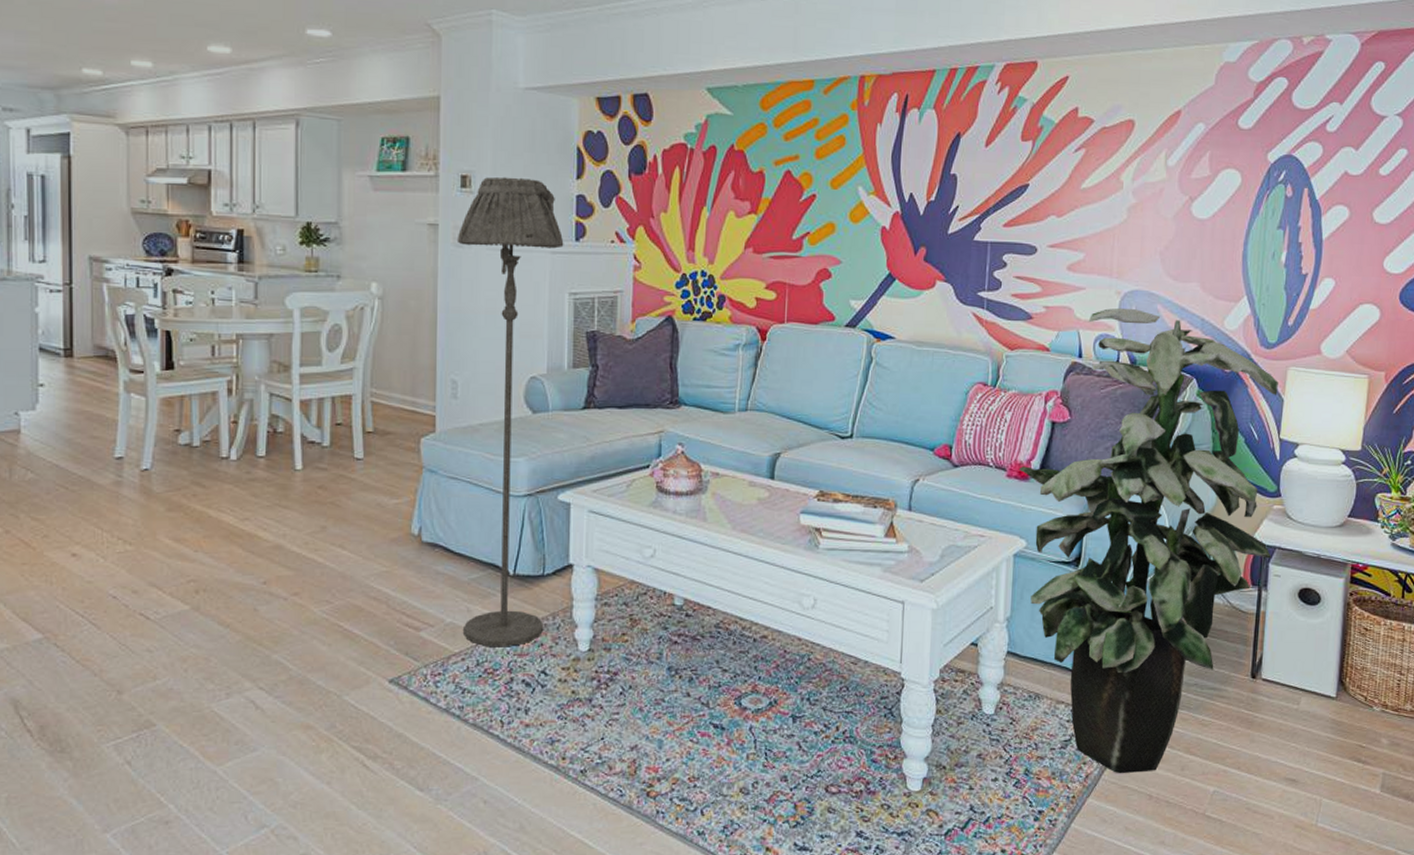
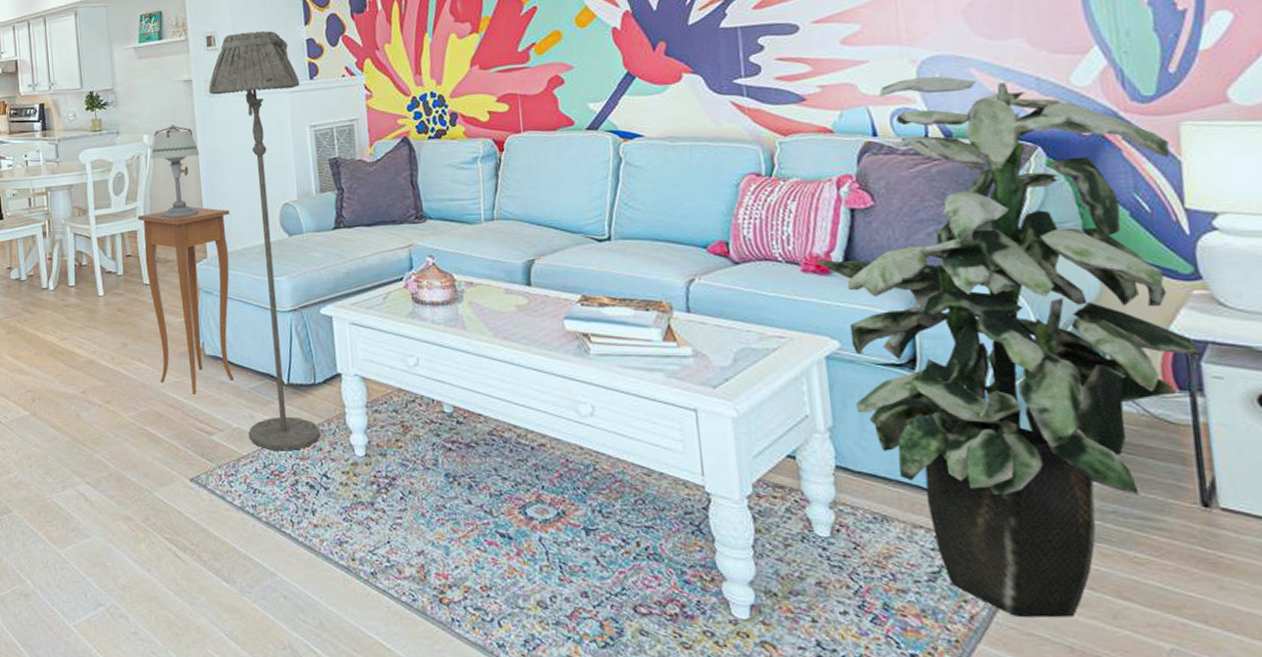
side table: none [354,372,467,586] -> present [137,206,235,394]
table lamp: none [378,274,439,383] -> present [150,125,200,218]

